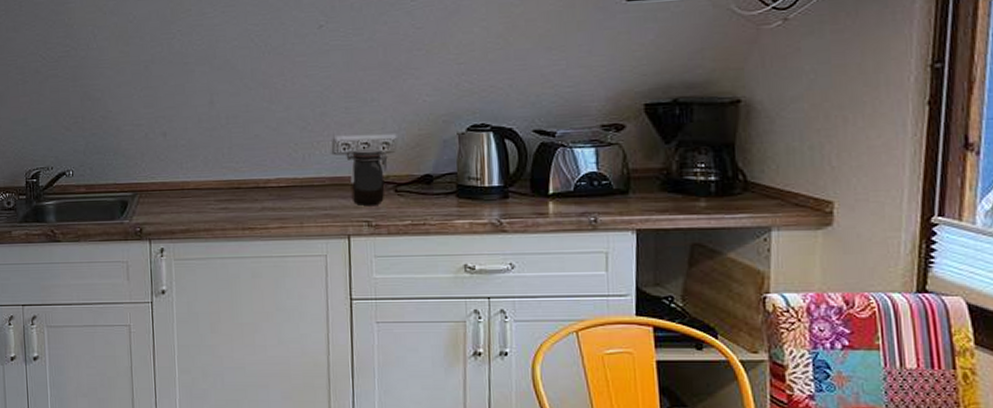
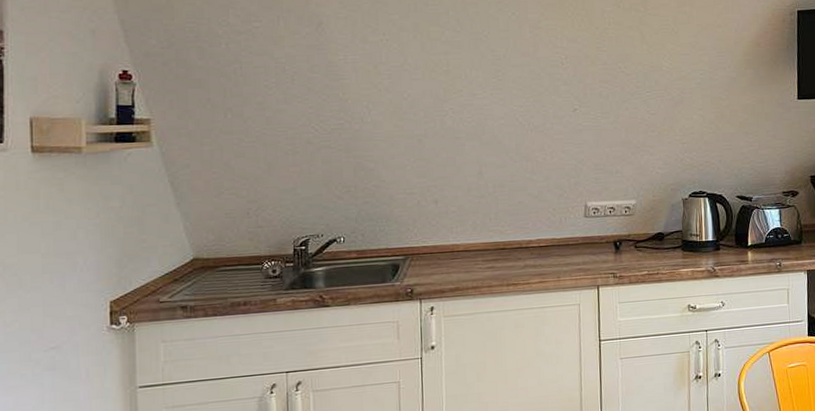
jar: present [346,148,388,206] -> none [596,212,629,260]

